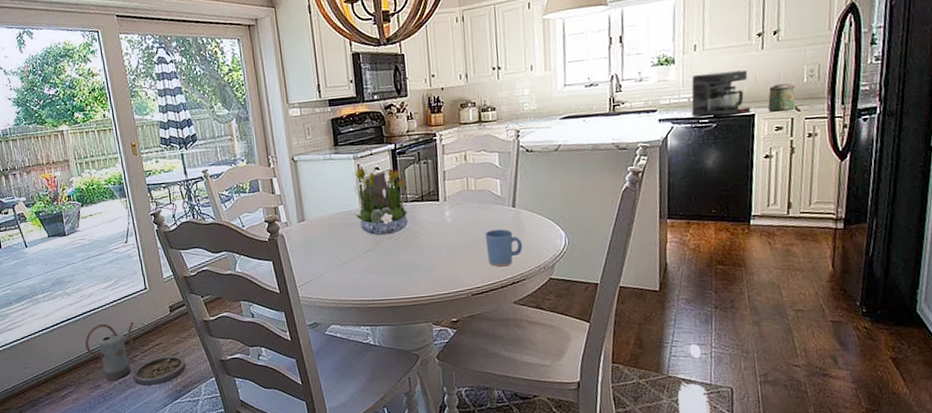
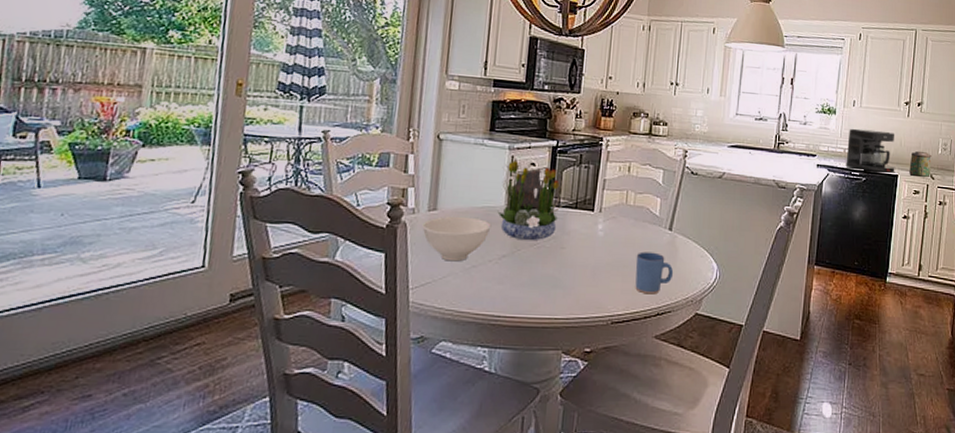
watering can: present [84,322,135,381] -> none [85,306,173,390]
pet bowl: present [133,355,186,386] -> none [147,360,233,401]
bowl: none [296,222,353,261] -> present [422,216,492,262]

